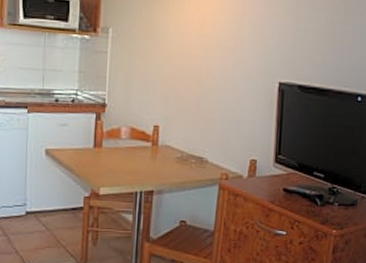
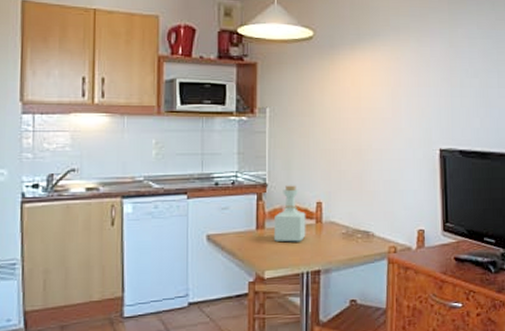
bottle: none [110,107,143,163] -> present [273,185,306,242]

